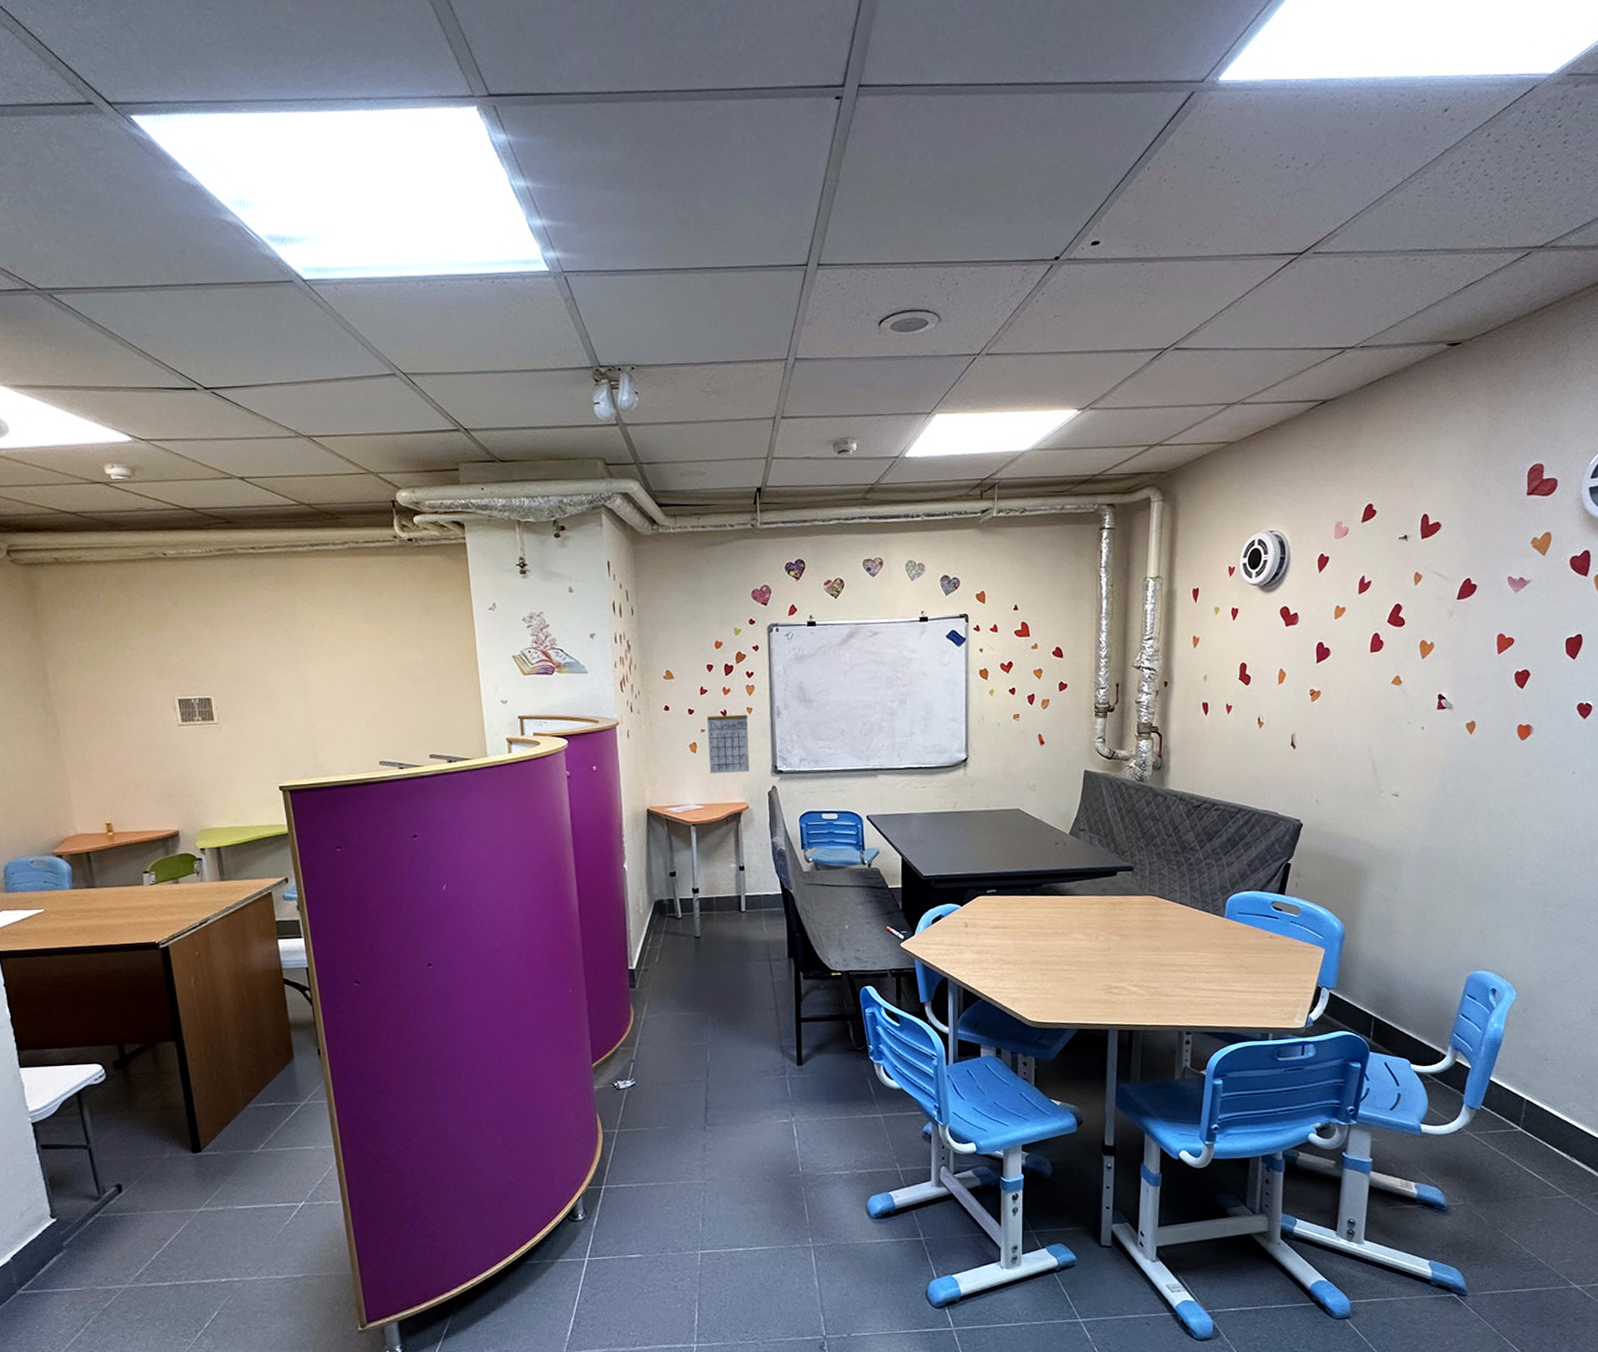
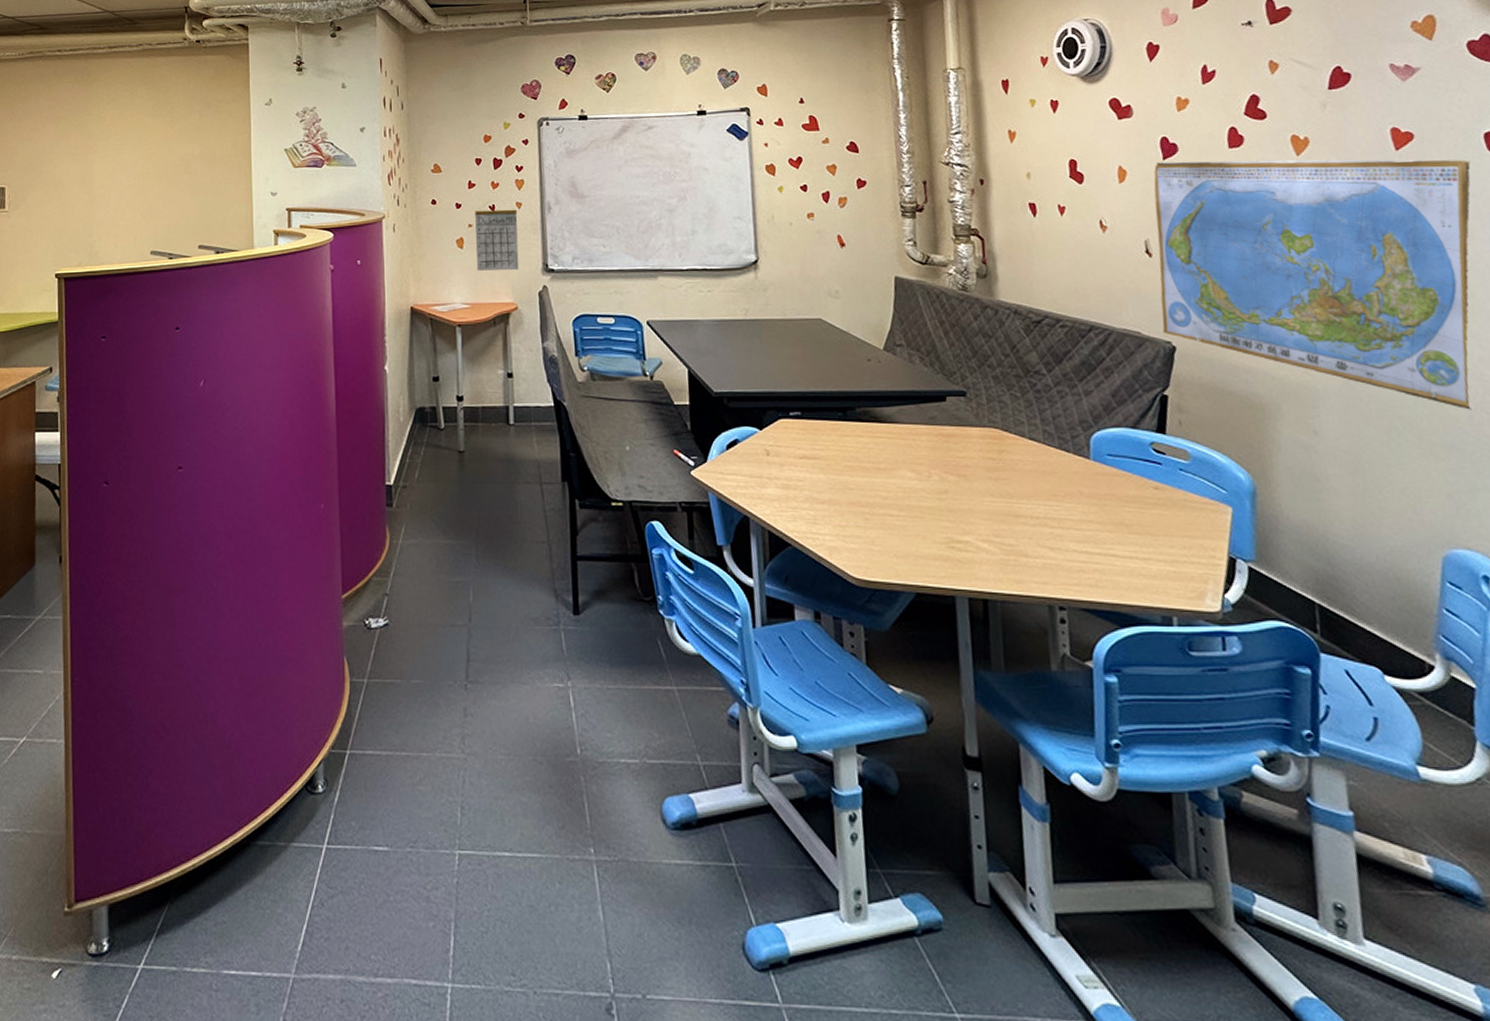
world map: none [1295,661,1551,866] -> present [1153,159,1472,410]

